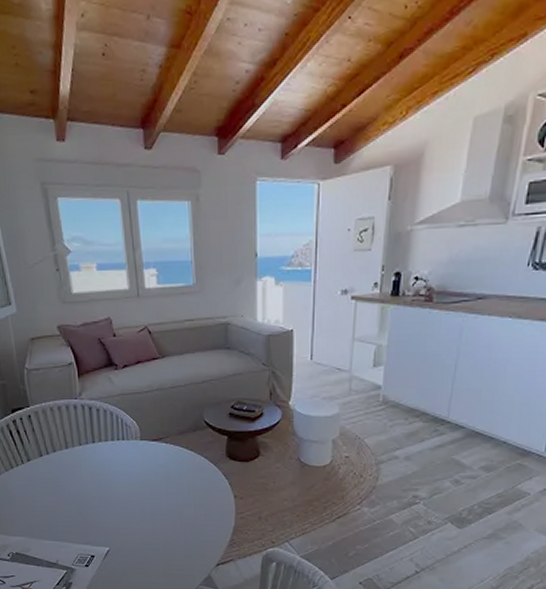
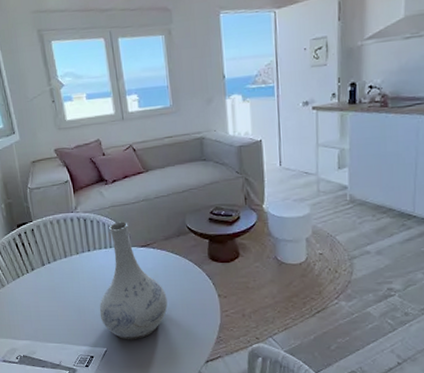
vase: none [102,412,179,540] -> present [99,221,168,340]

